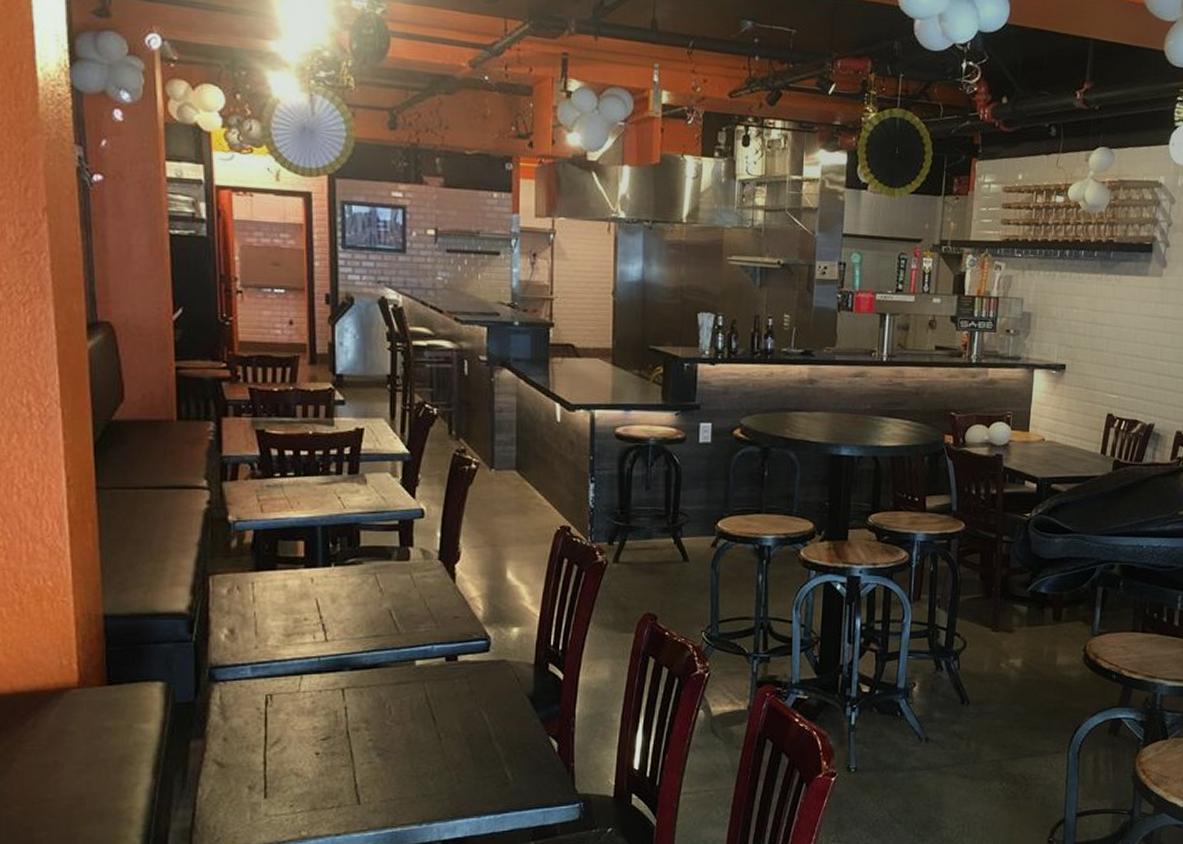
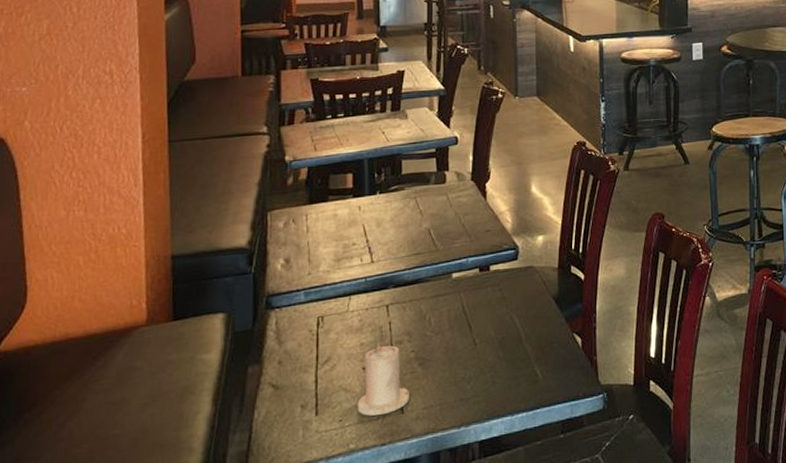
candle: none [310,727,368,804] -> present [357,342,410,416]

